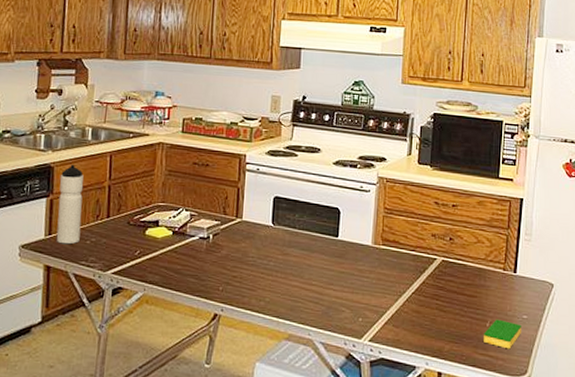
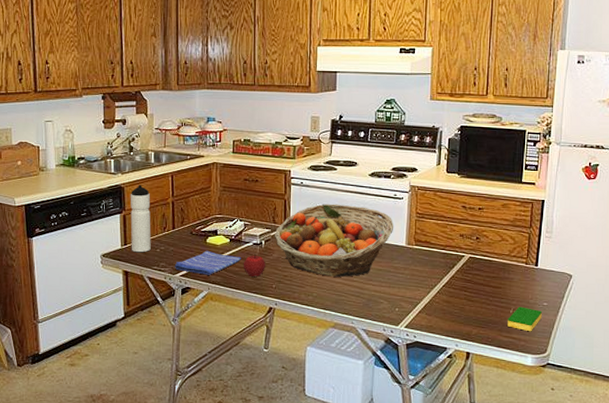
dish towel: none [105,244,185,273] -> present [174,250,242,275]
apple: none [186,250,212,277] -> present [243,254,265,277]
fruit basket: none [224,194,360,280] -> present [274,203,394,277]

